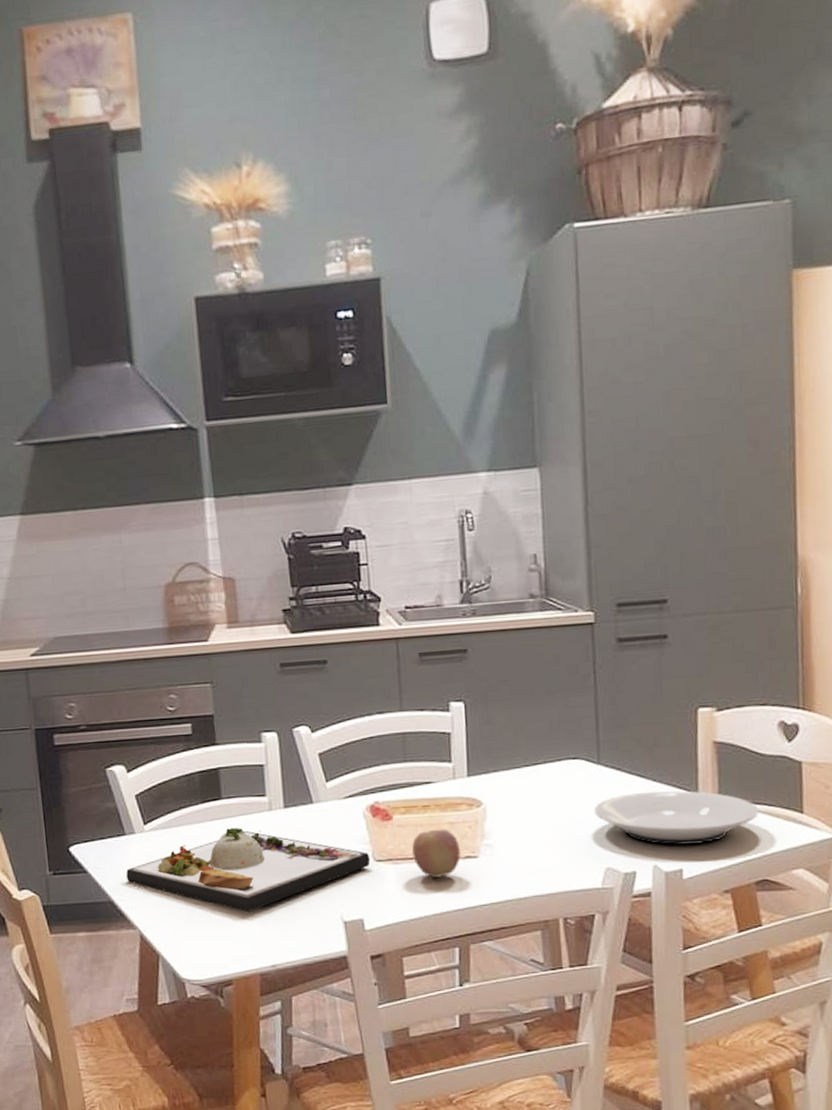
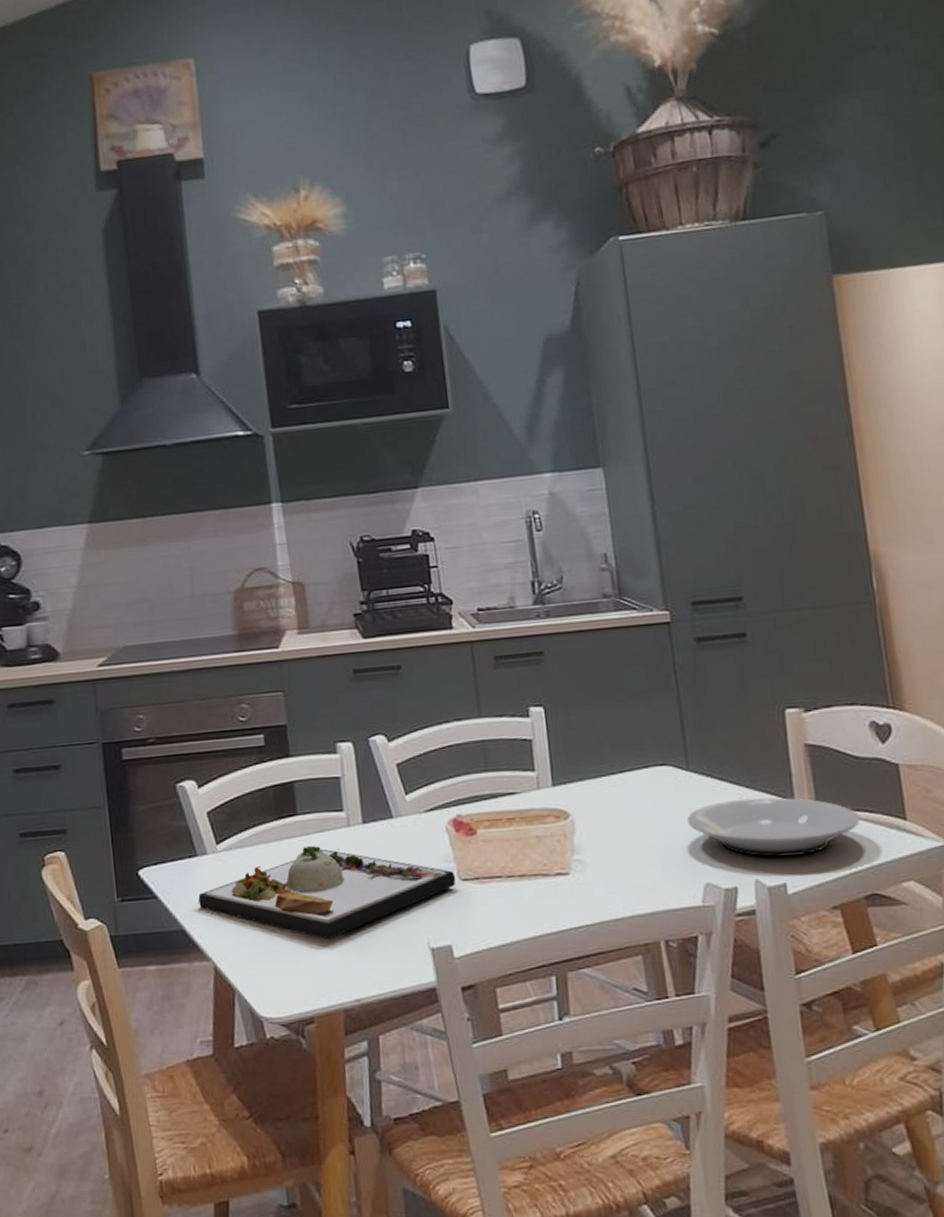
fruit: present [412,828,461,878] -> none [499,843,551,898]

